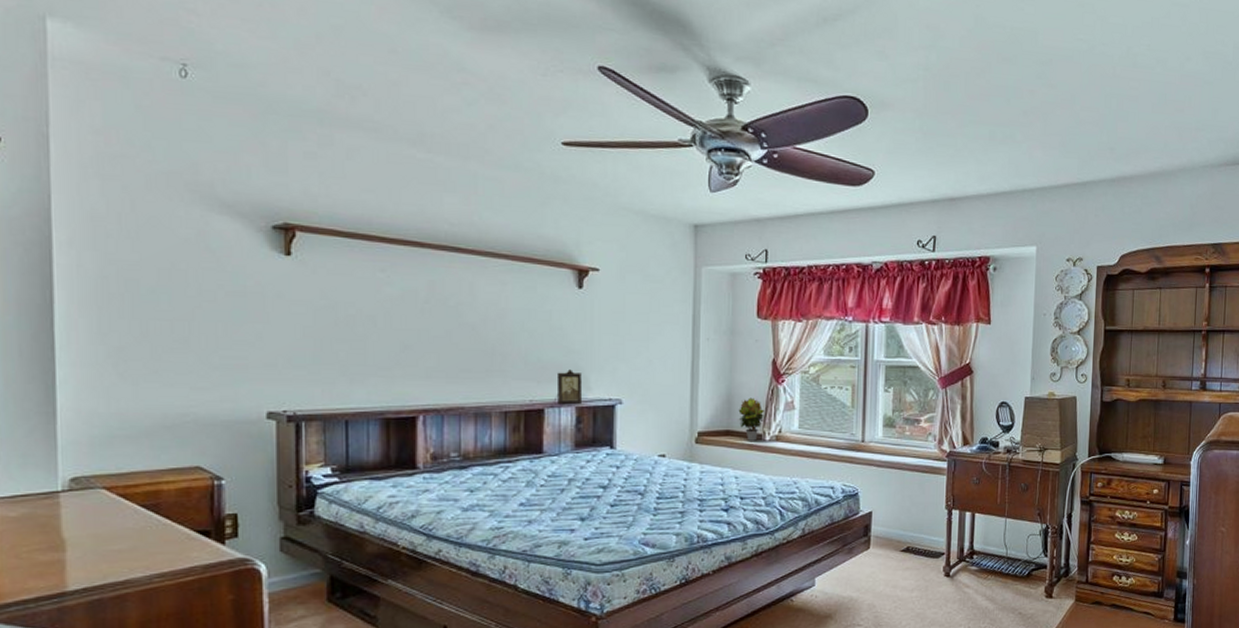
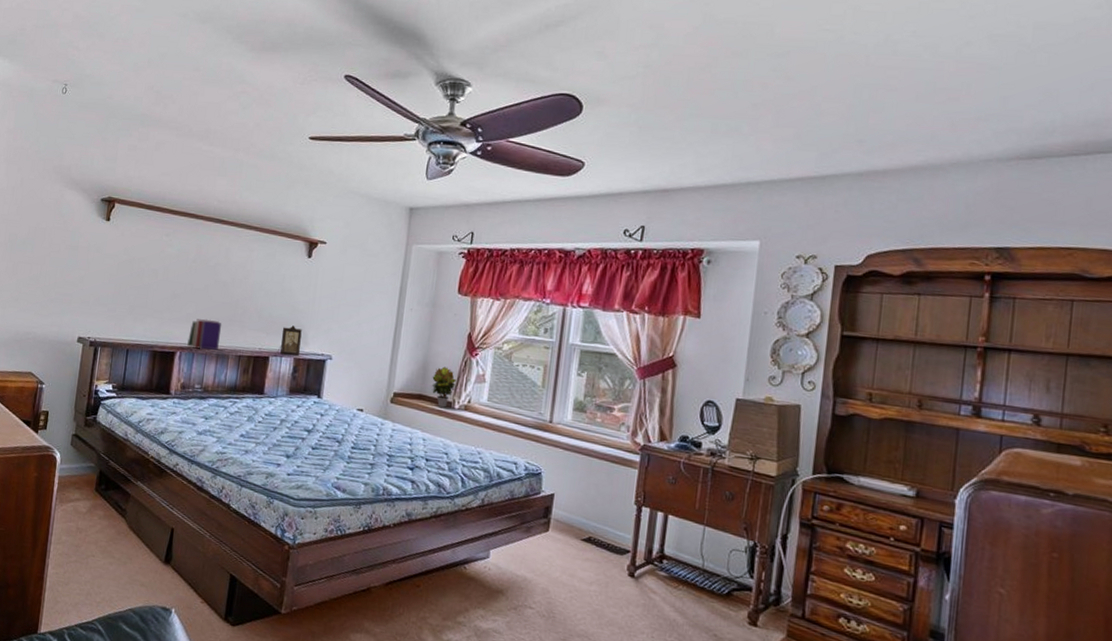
books: none [431,371,476,410] -> present [187,319,221,351]

